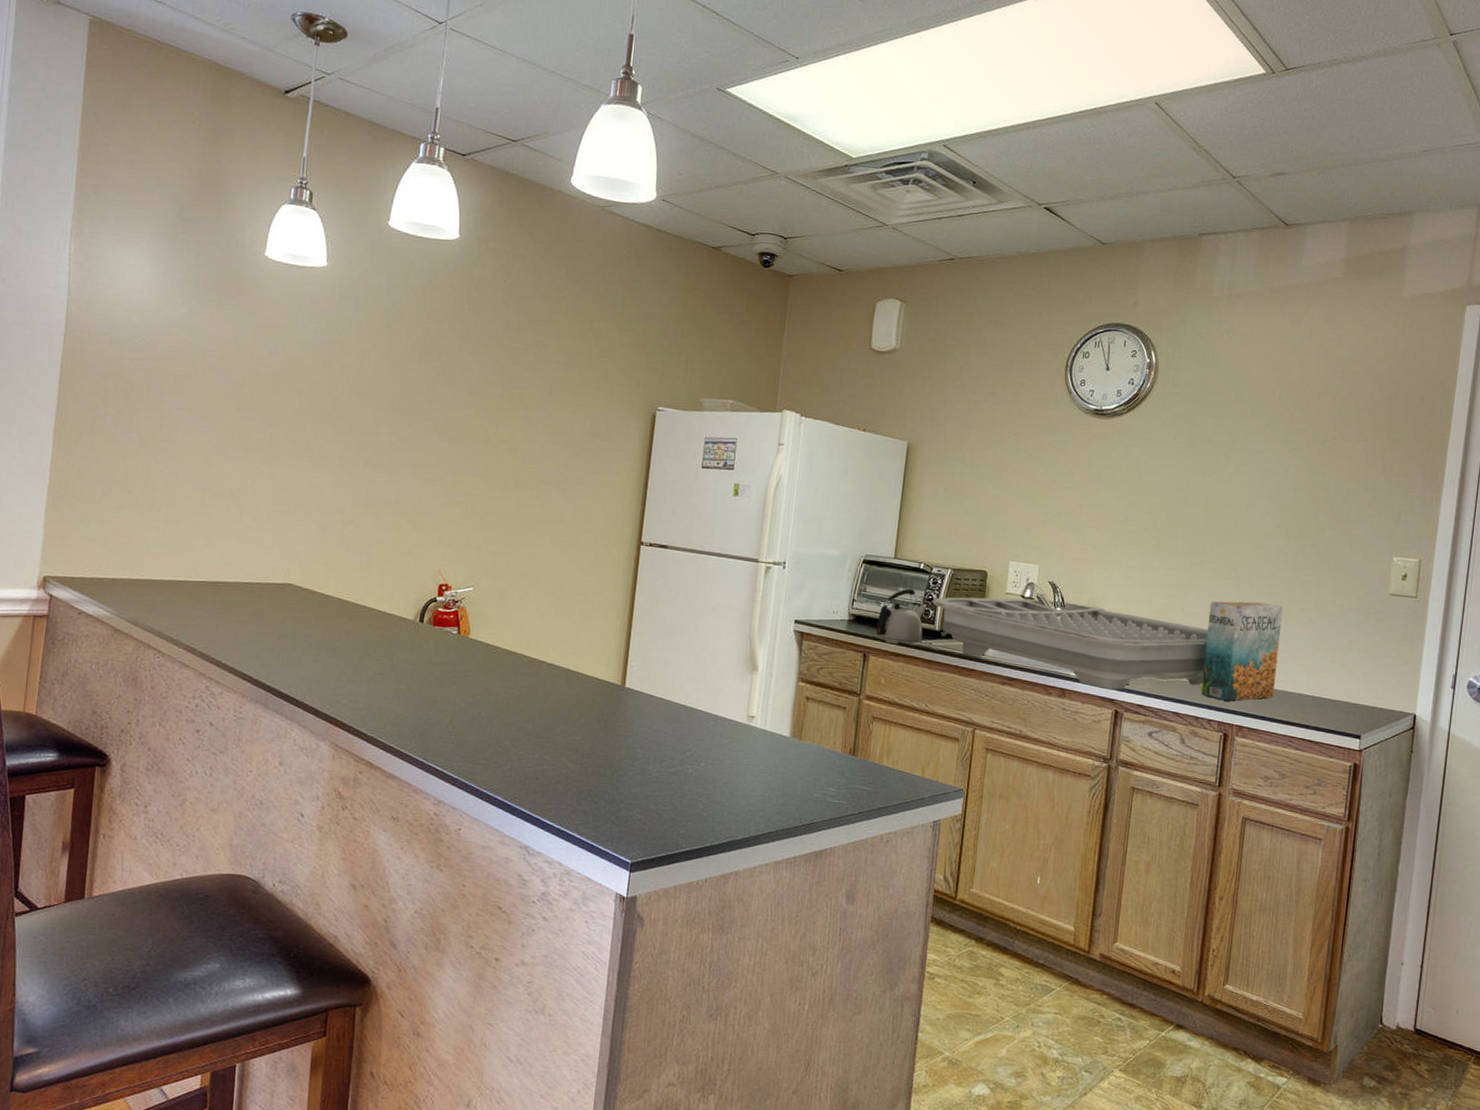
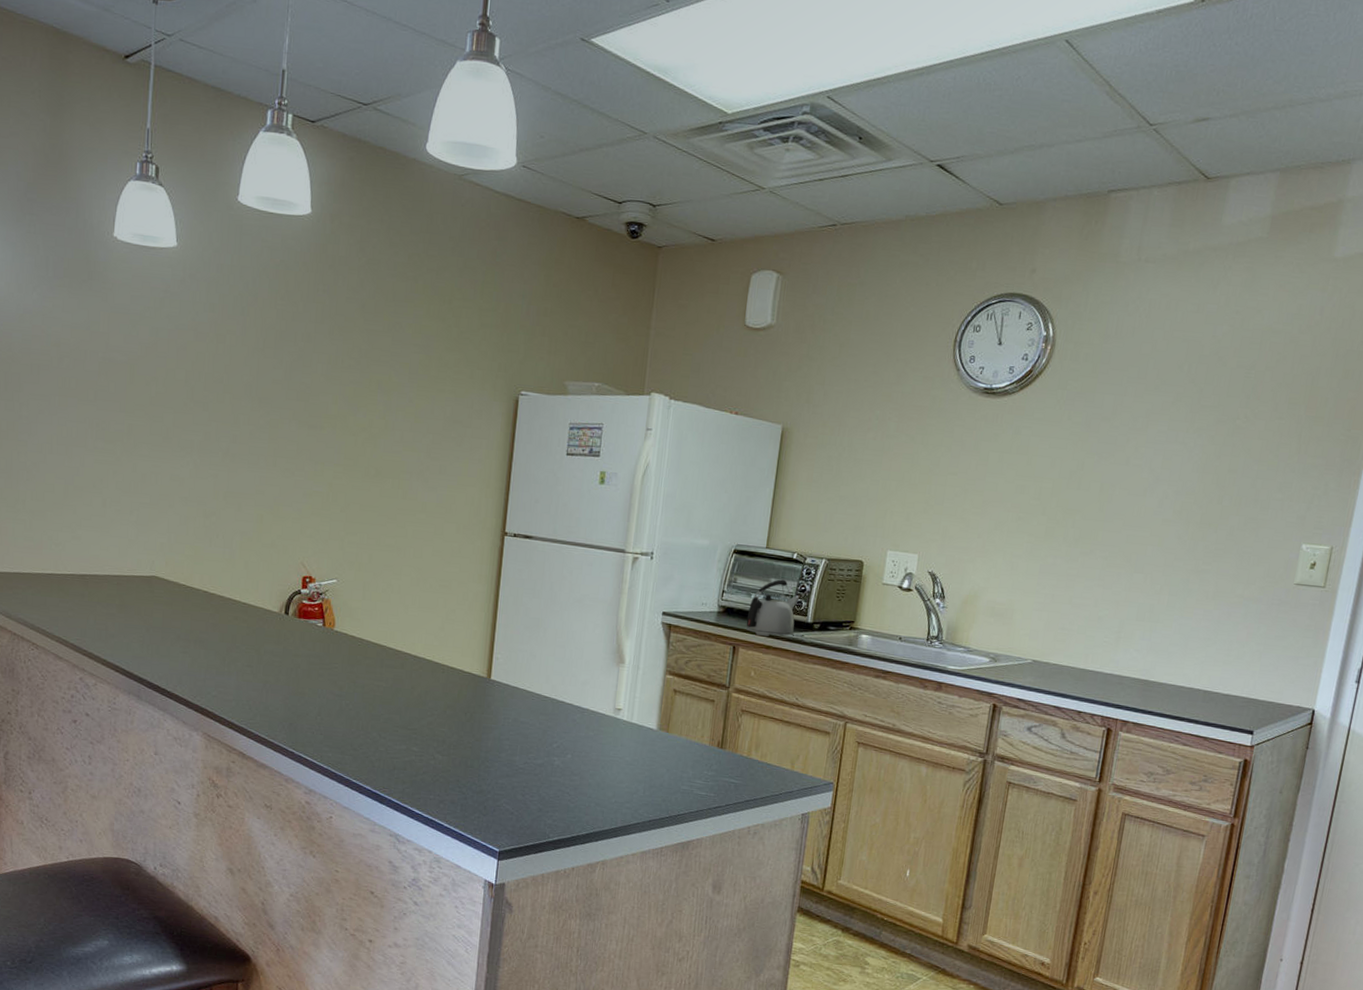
dish rack: present [932,597,1208,690] -> none [805,588,1096,684]
cereal box: present [1200,601,1283,701] -> none [1085,591,1179,696]

